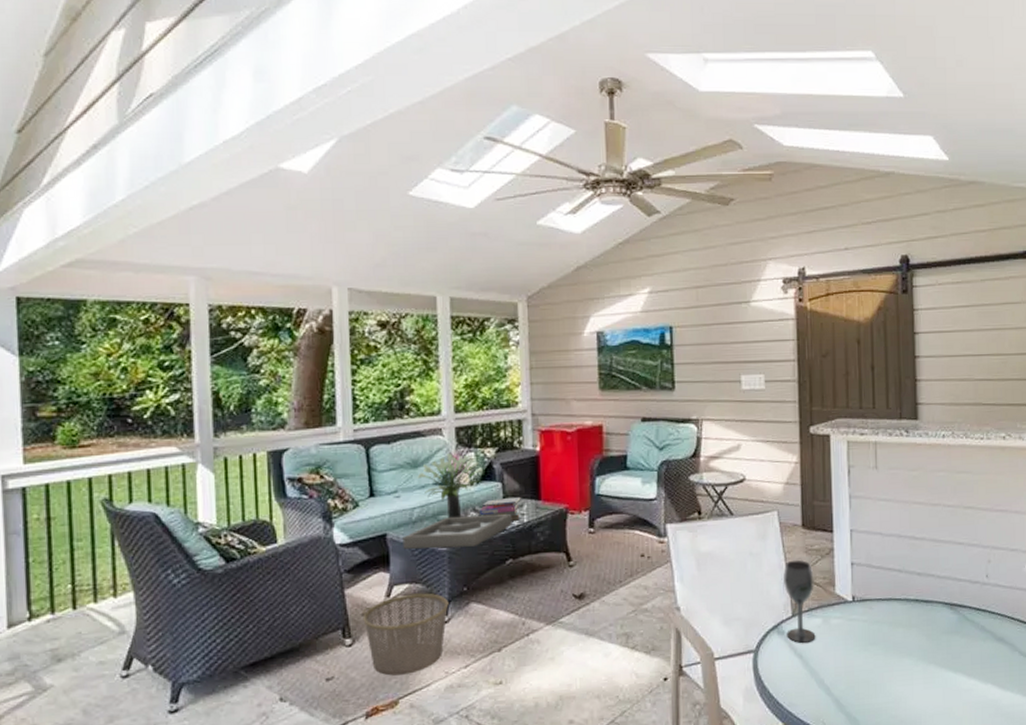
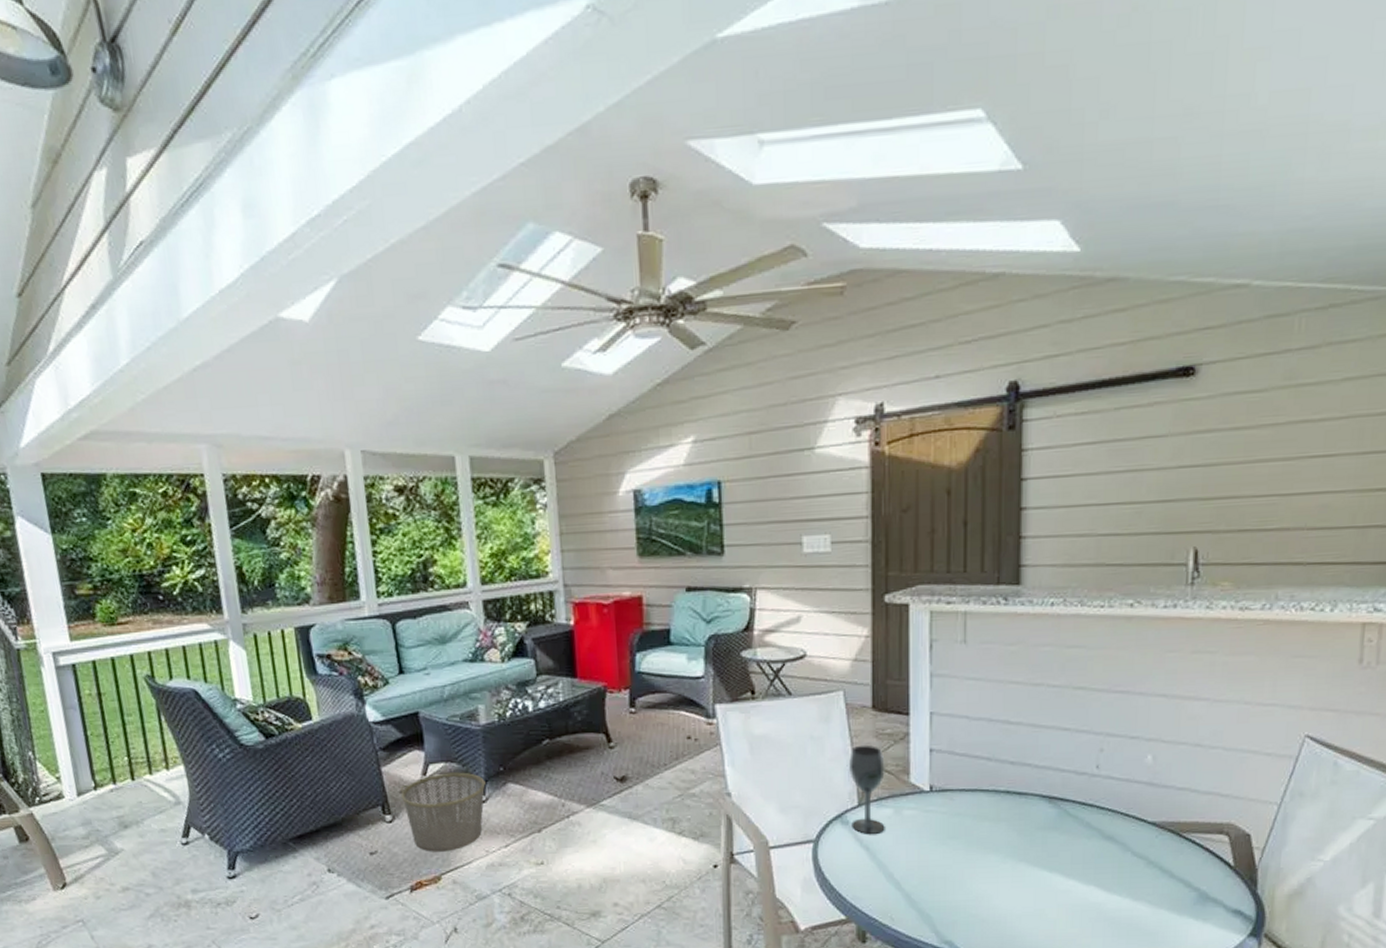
decorative tray: present [402,514,512,549] -> none [435,693,548,728]
flower arrangement: present [417,454,483,518] -> none [446,629,515,696]
books: present [480,498,521,521] -> none [513,675,556,700]

